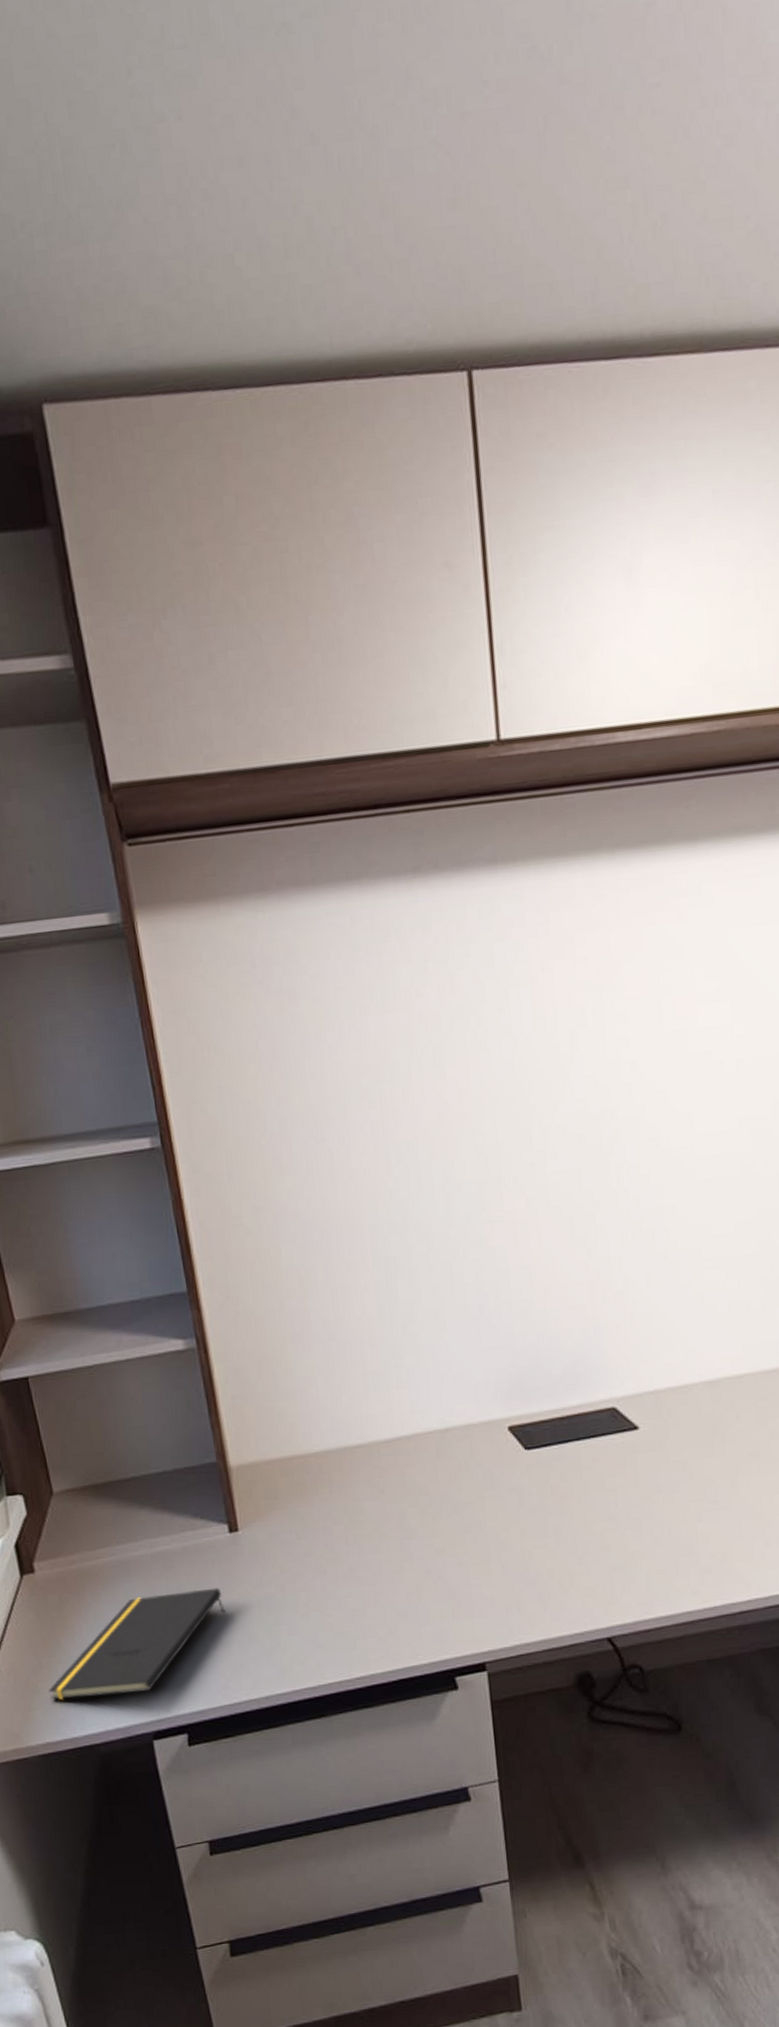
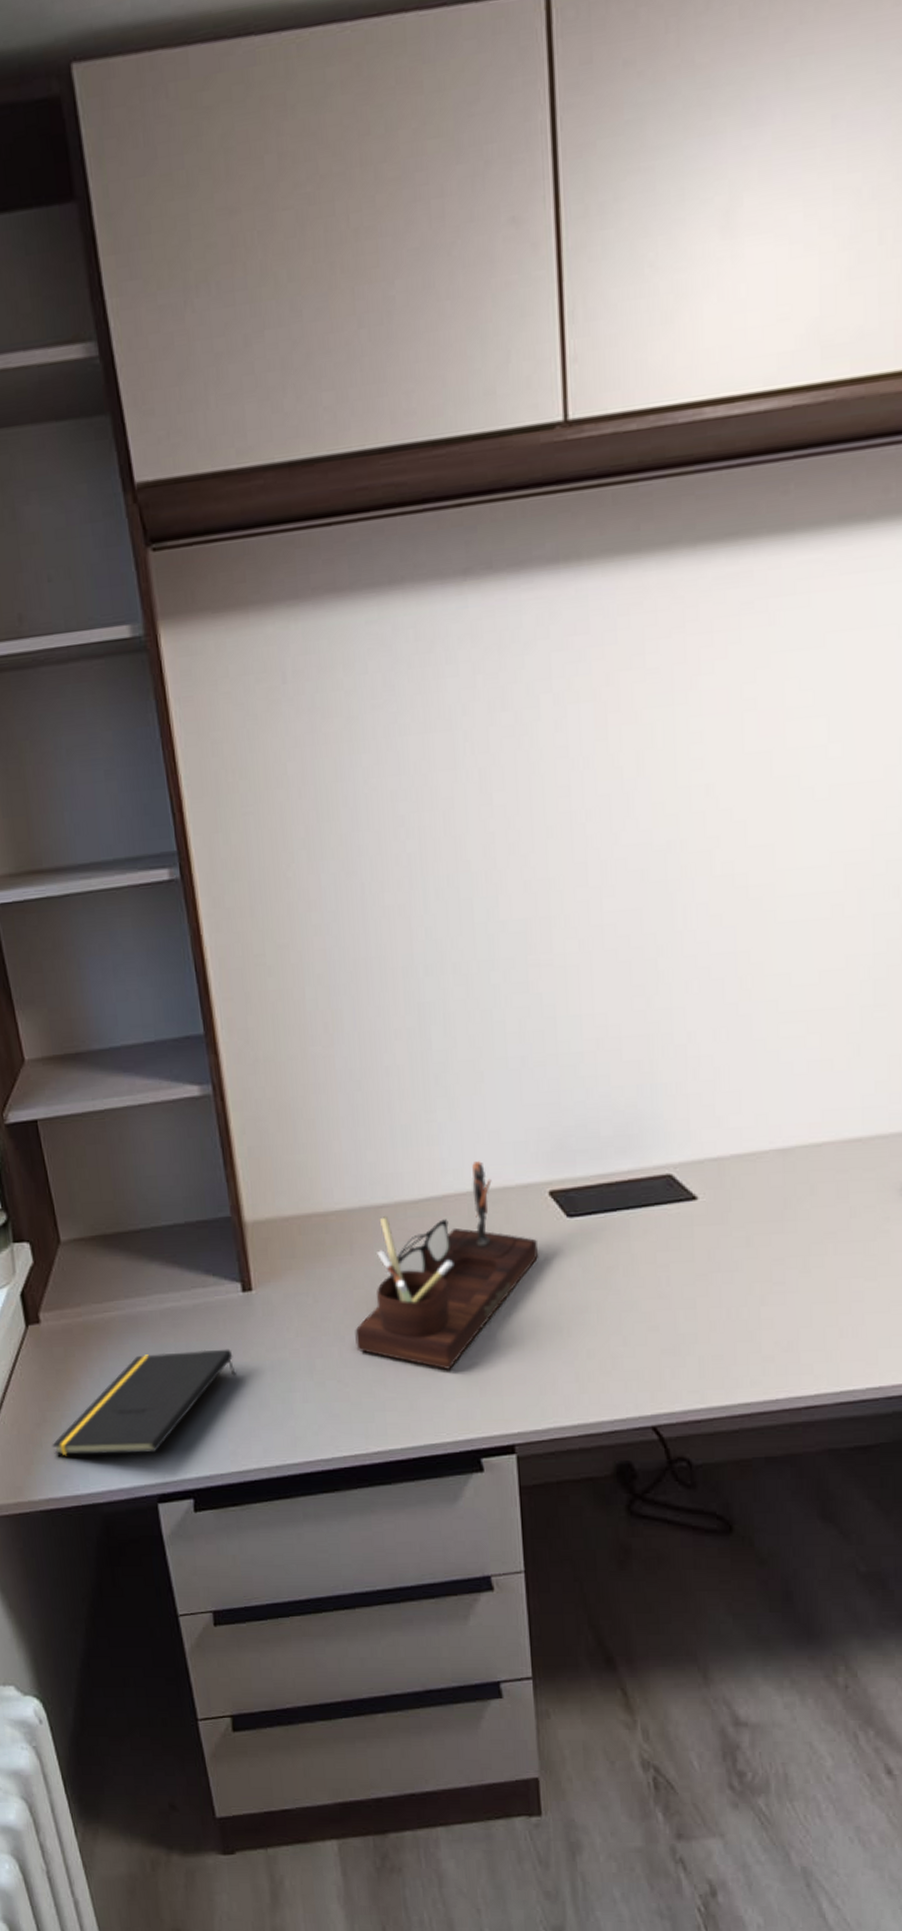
desk organizer: none [336,1401,500,1596] -> present [355,1161,538,1369]

